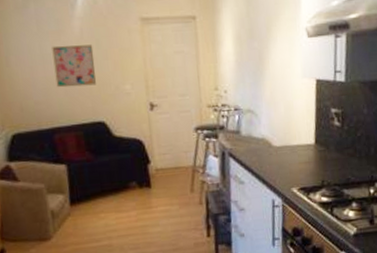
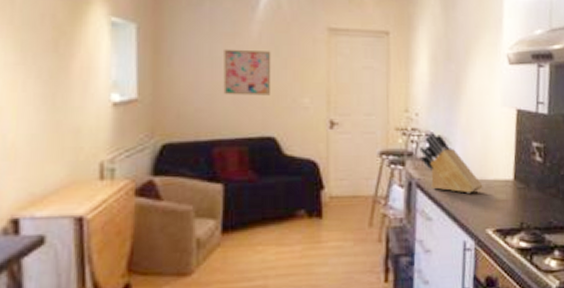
knife block: none [230,106,288,159] -> present [419,132,483,194]

